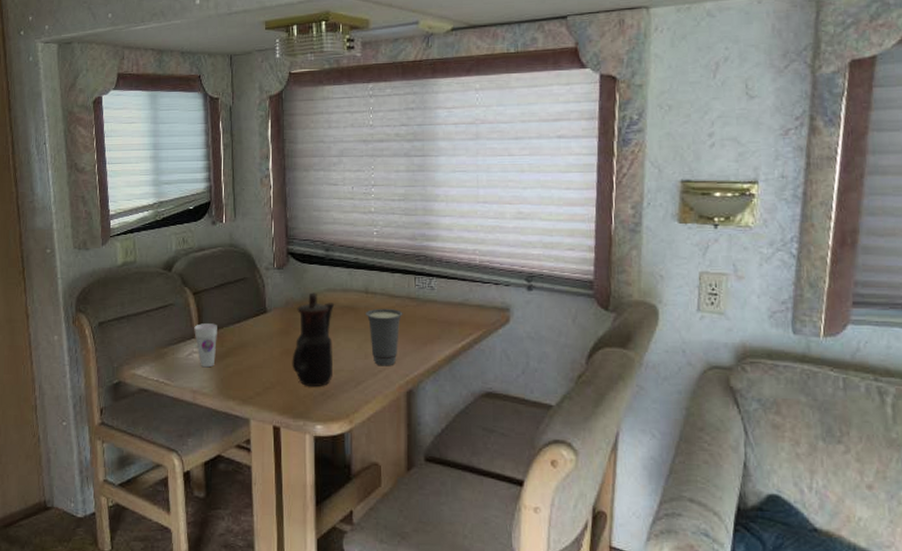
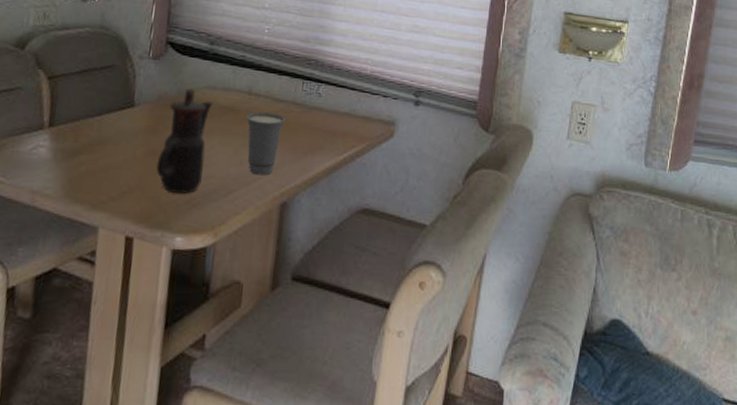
cup: present [194,323,217,368] -> none [43,113,73,165]

